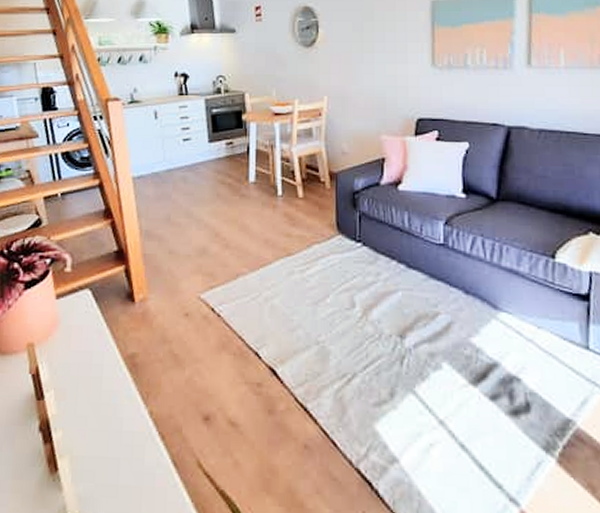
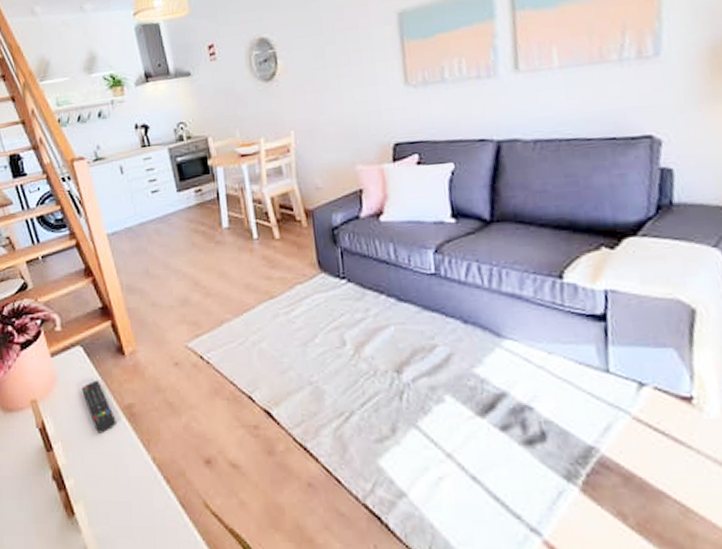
remote control: none [84,326,117,383] -> present [82,380,116,433]

